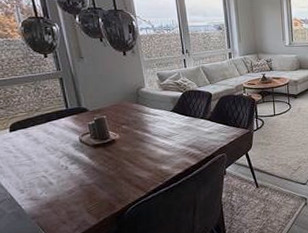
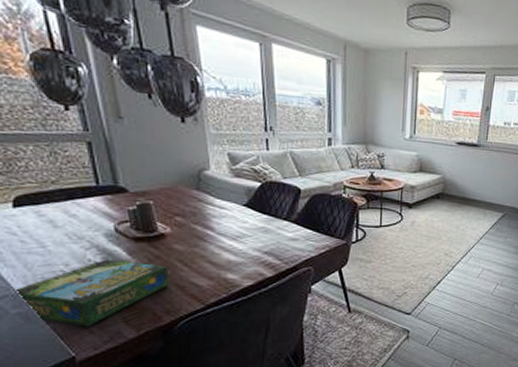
board game: none [10,163,120,219] -> present [15,259,169,327]

